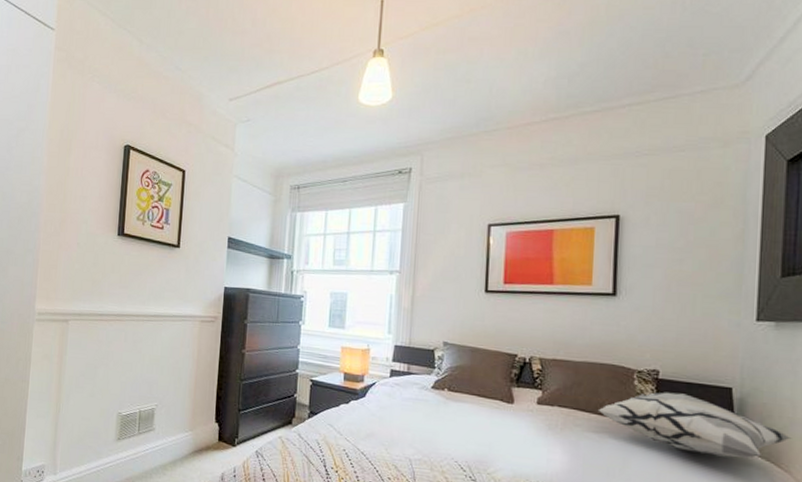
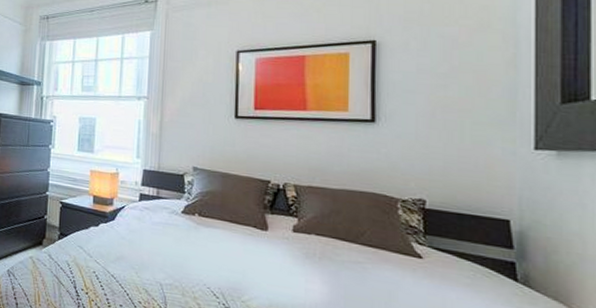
decorative pillow: present [597,392,792,458] -> none [359,222,583,297]

